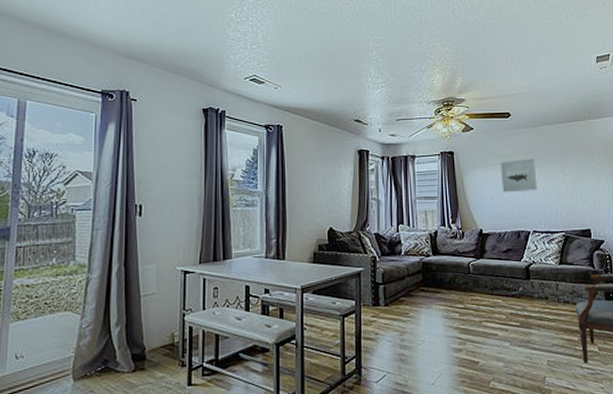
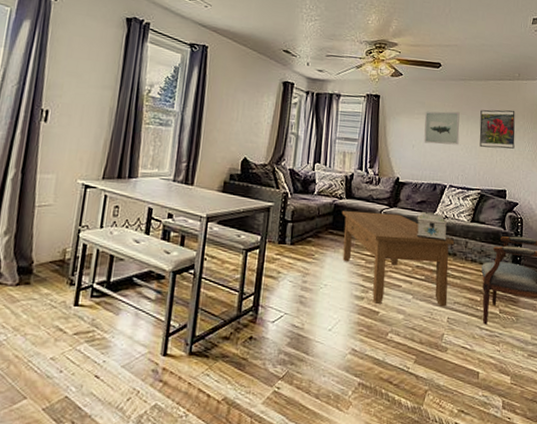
coffee table: none [430,265,546,354] -> present [341,211,455,307]
decorative box: none [505,259,537,286] -> present [417,212,447,241]
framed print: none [555,149,594,189] -> present [479,109,515,149]

